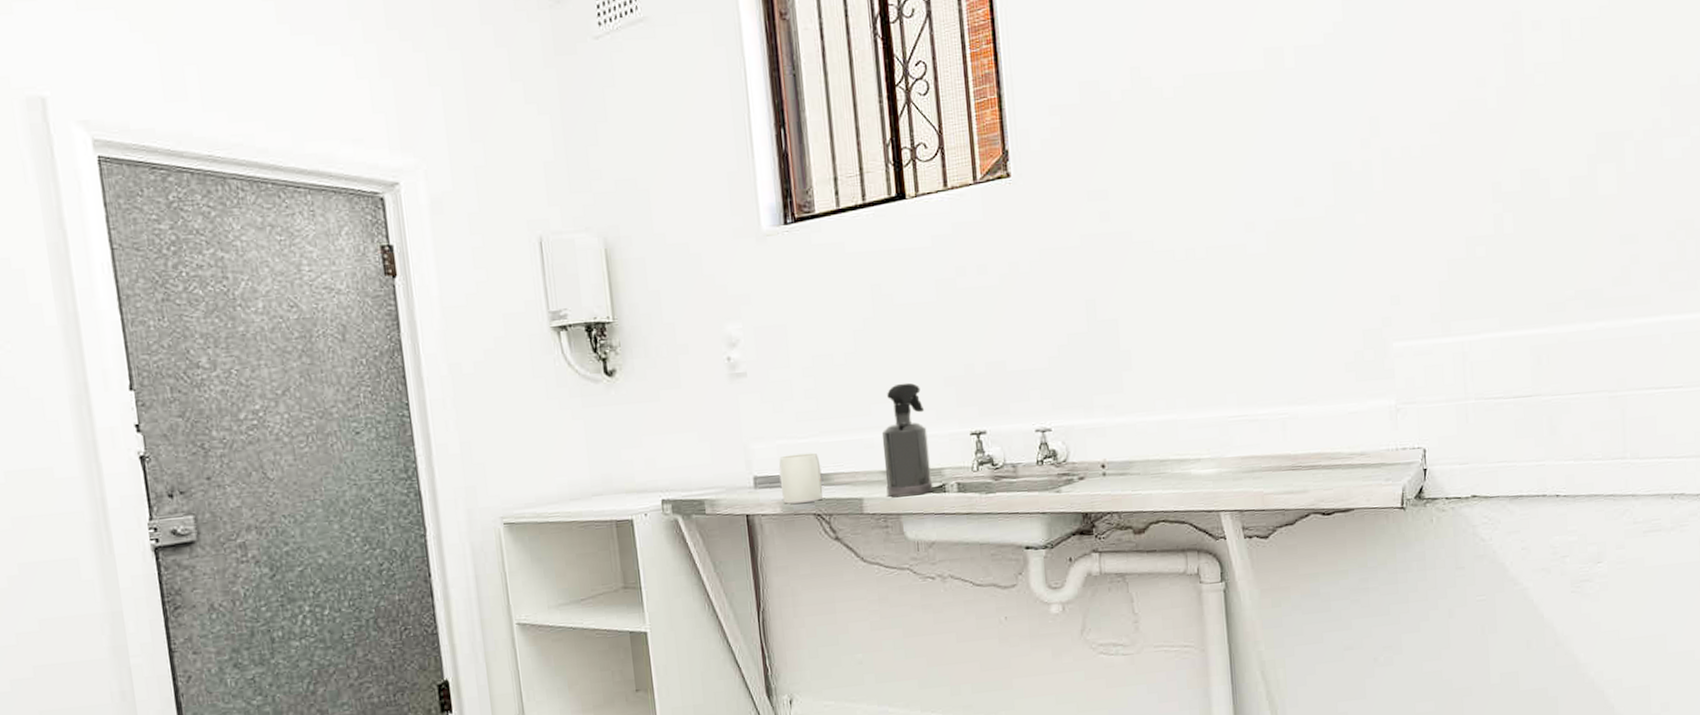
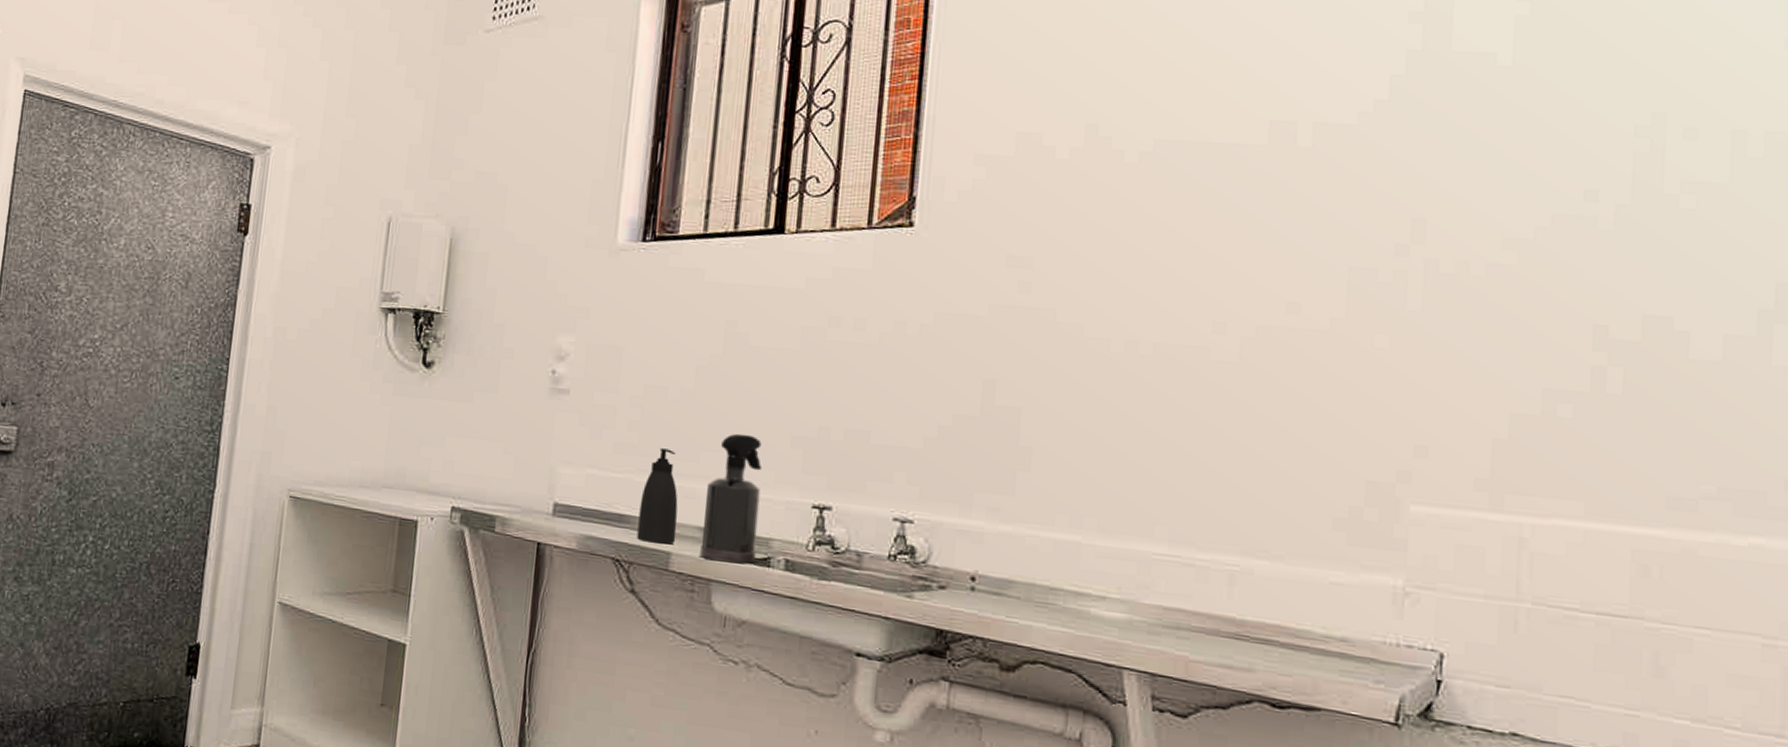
mug: present [778,452,823,504] -> none [581,486,631,545]
soap dispenser: none [828,409,865,494] -> present [637,448,678,545]

